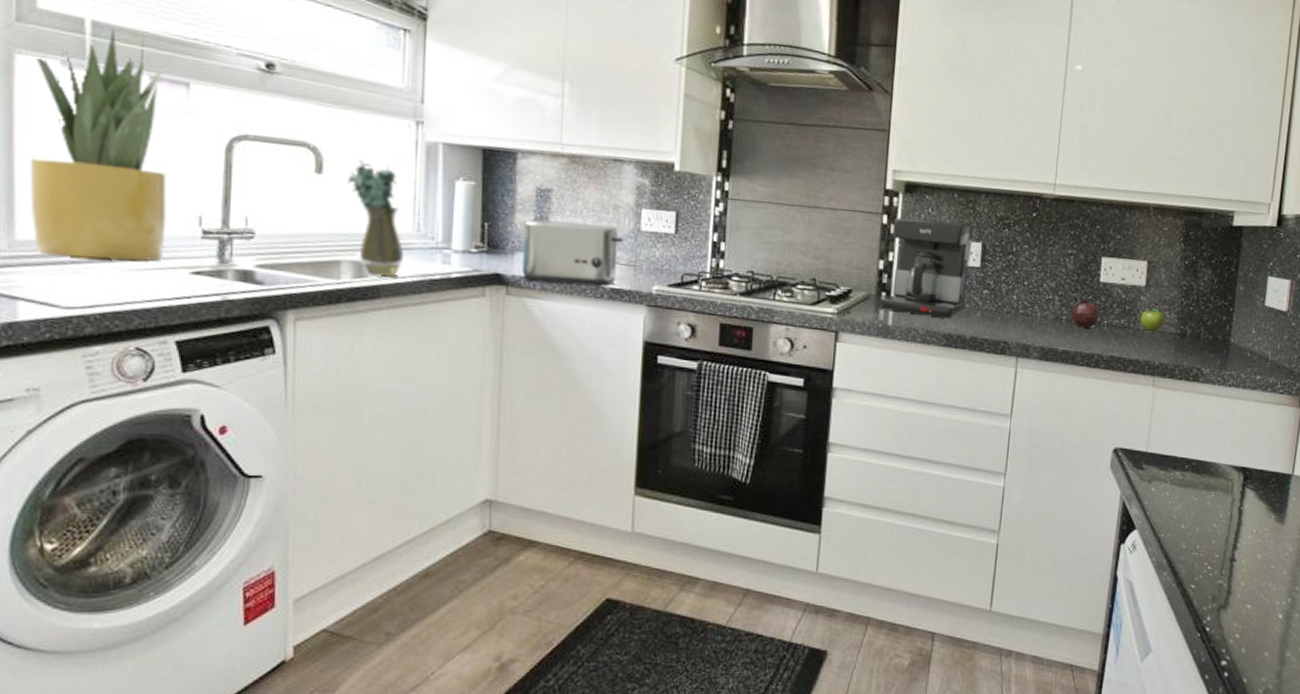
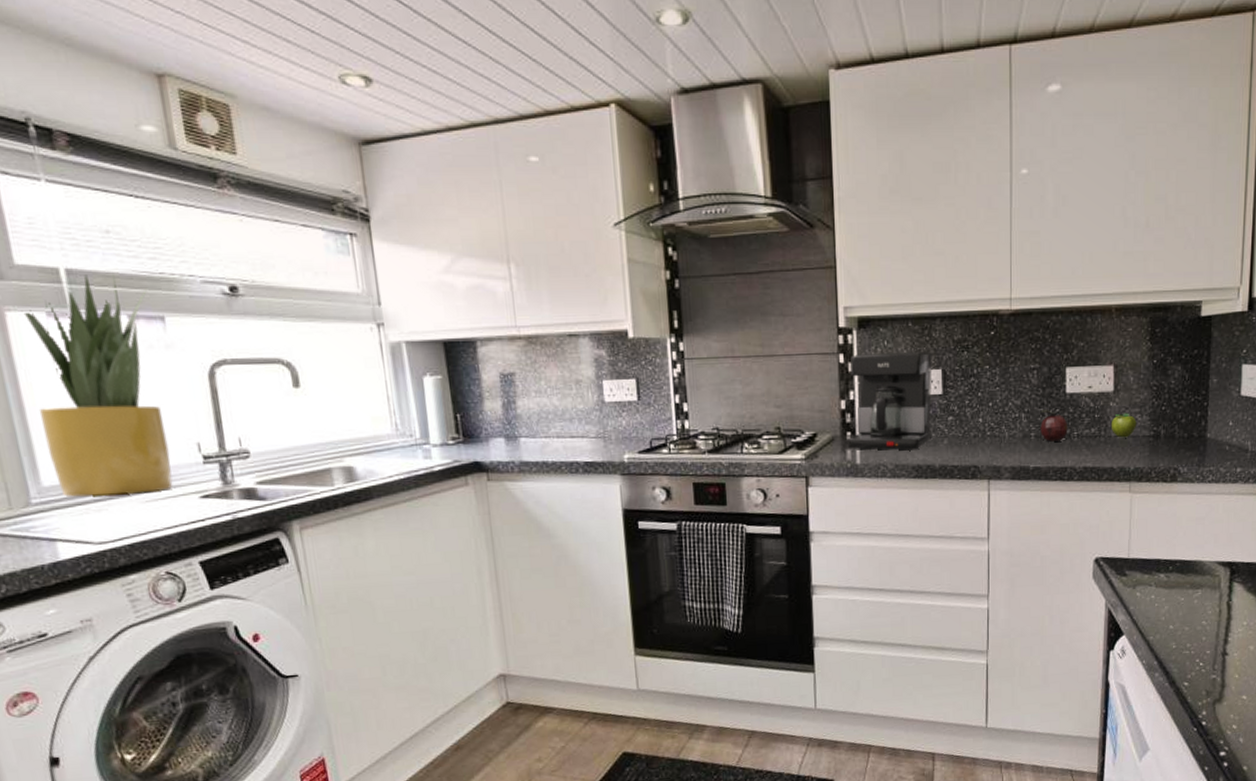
vase: present [348,160,405,278] -> none [324,369,389,480]
toaster: present [522,219,624,289] -> none [492,400,590,467]

